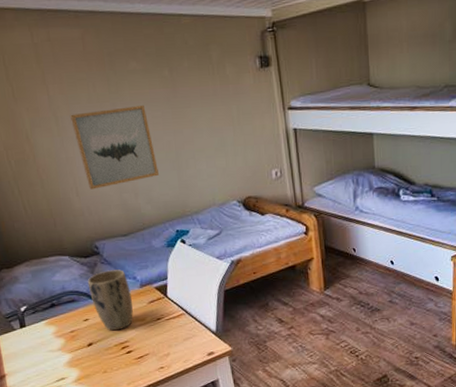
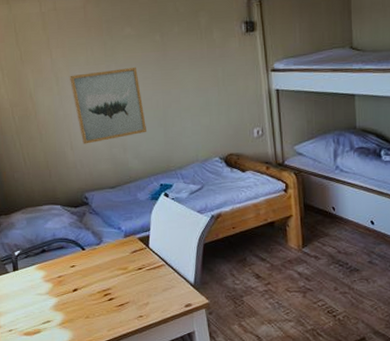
plant pot: present [87,269,133,331] -> none [76,220,117,278]

